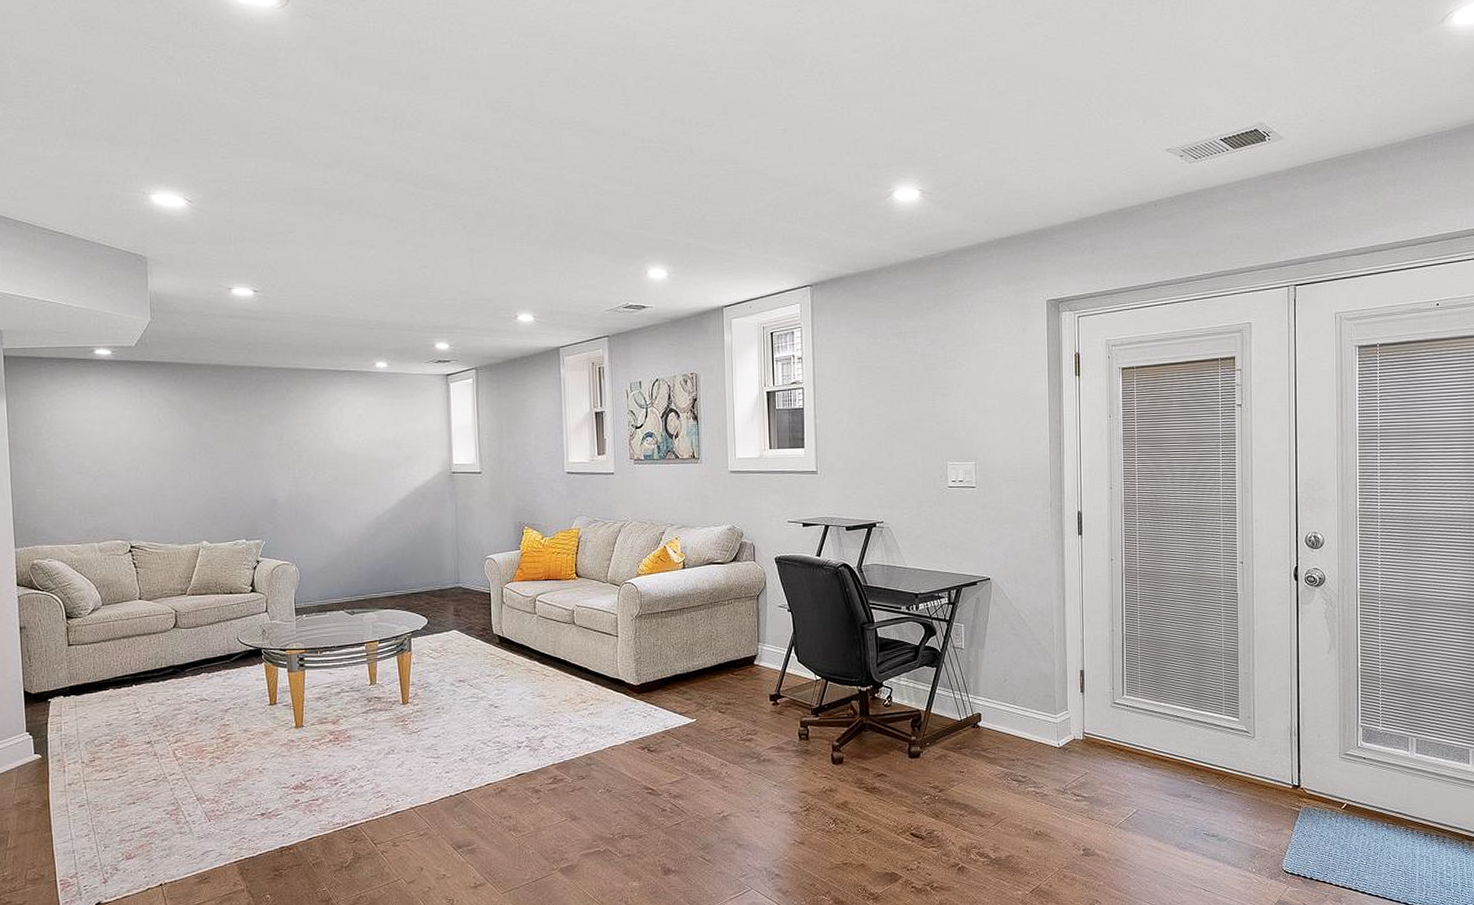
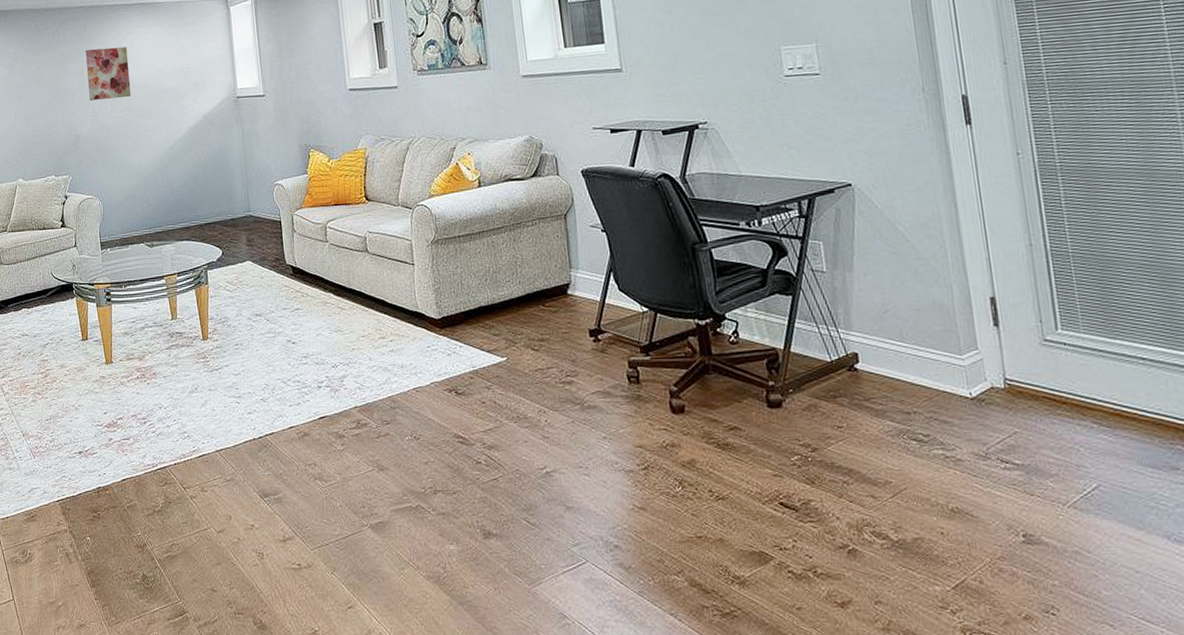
wall art: none [287,412,337,465] -> present [86,47,131,100]

